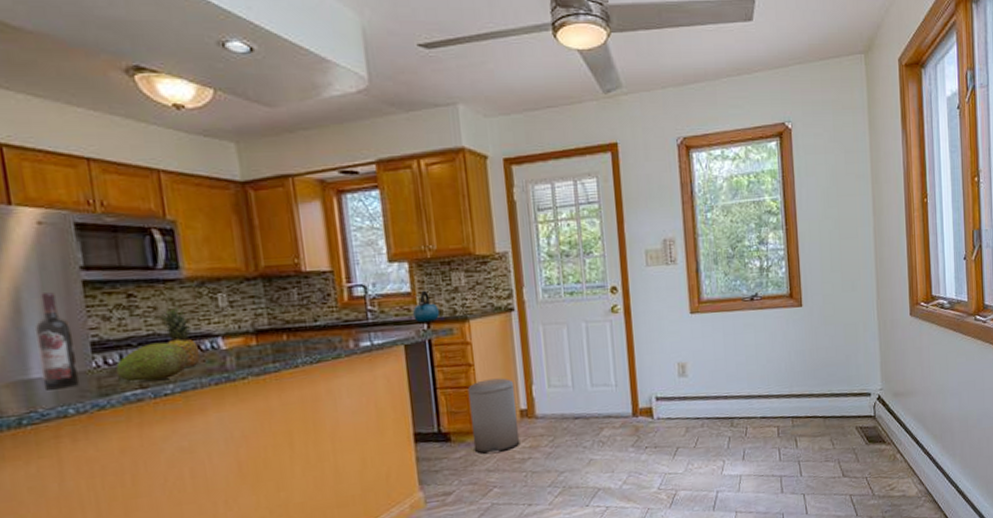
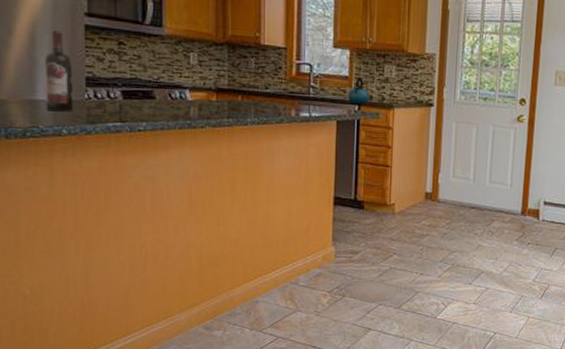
fruit: present [115,342,189,382] -> none [102,85,161,118]
fruit: present [160,306,200,367] -> none [142,58,169,111]
pedal bin: present [467,378,520,455] -> none [382,161,424,226]

